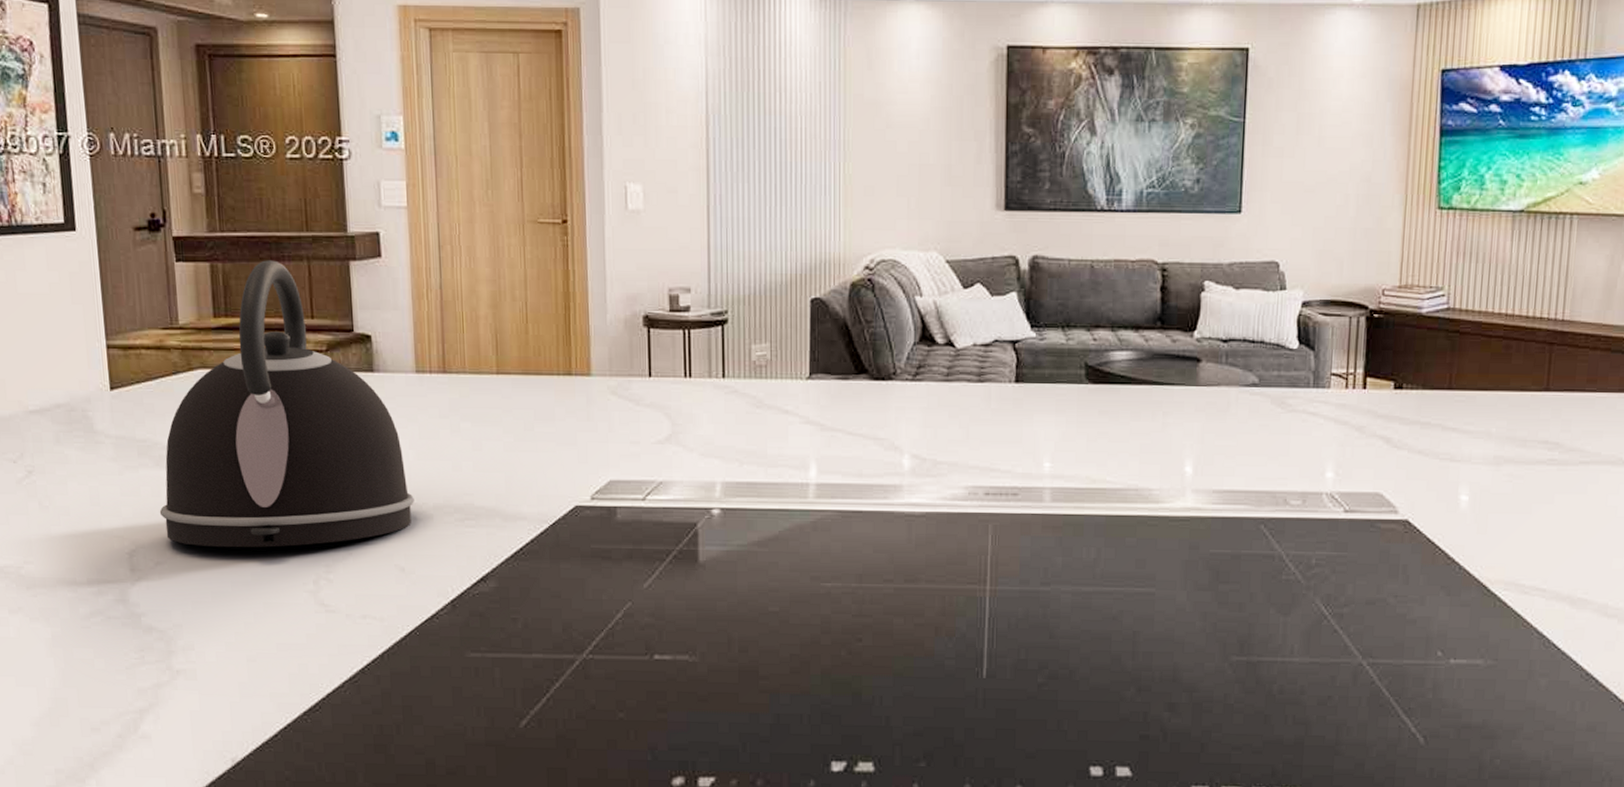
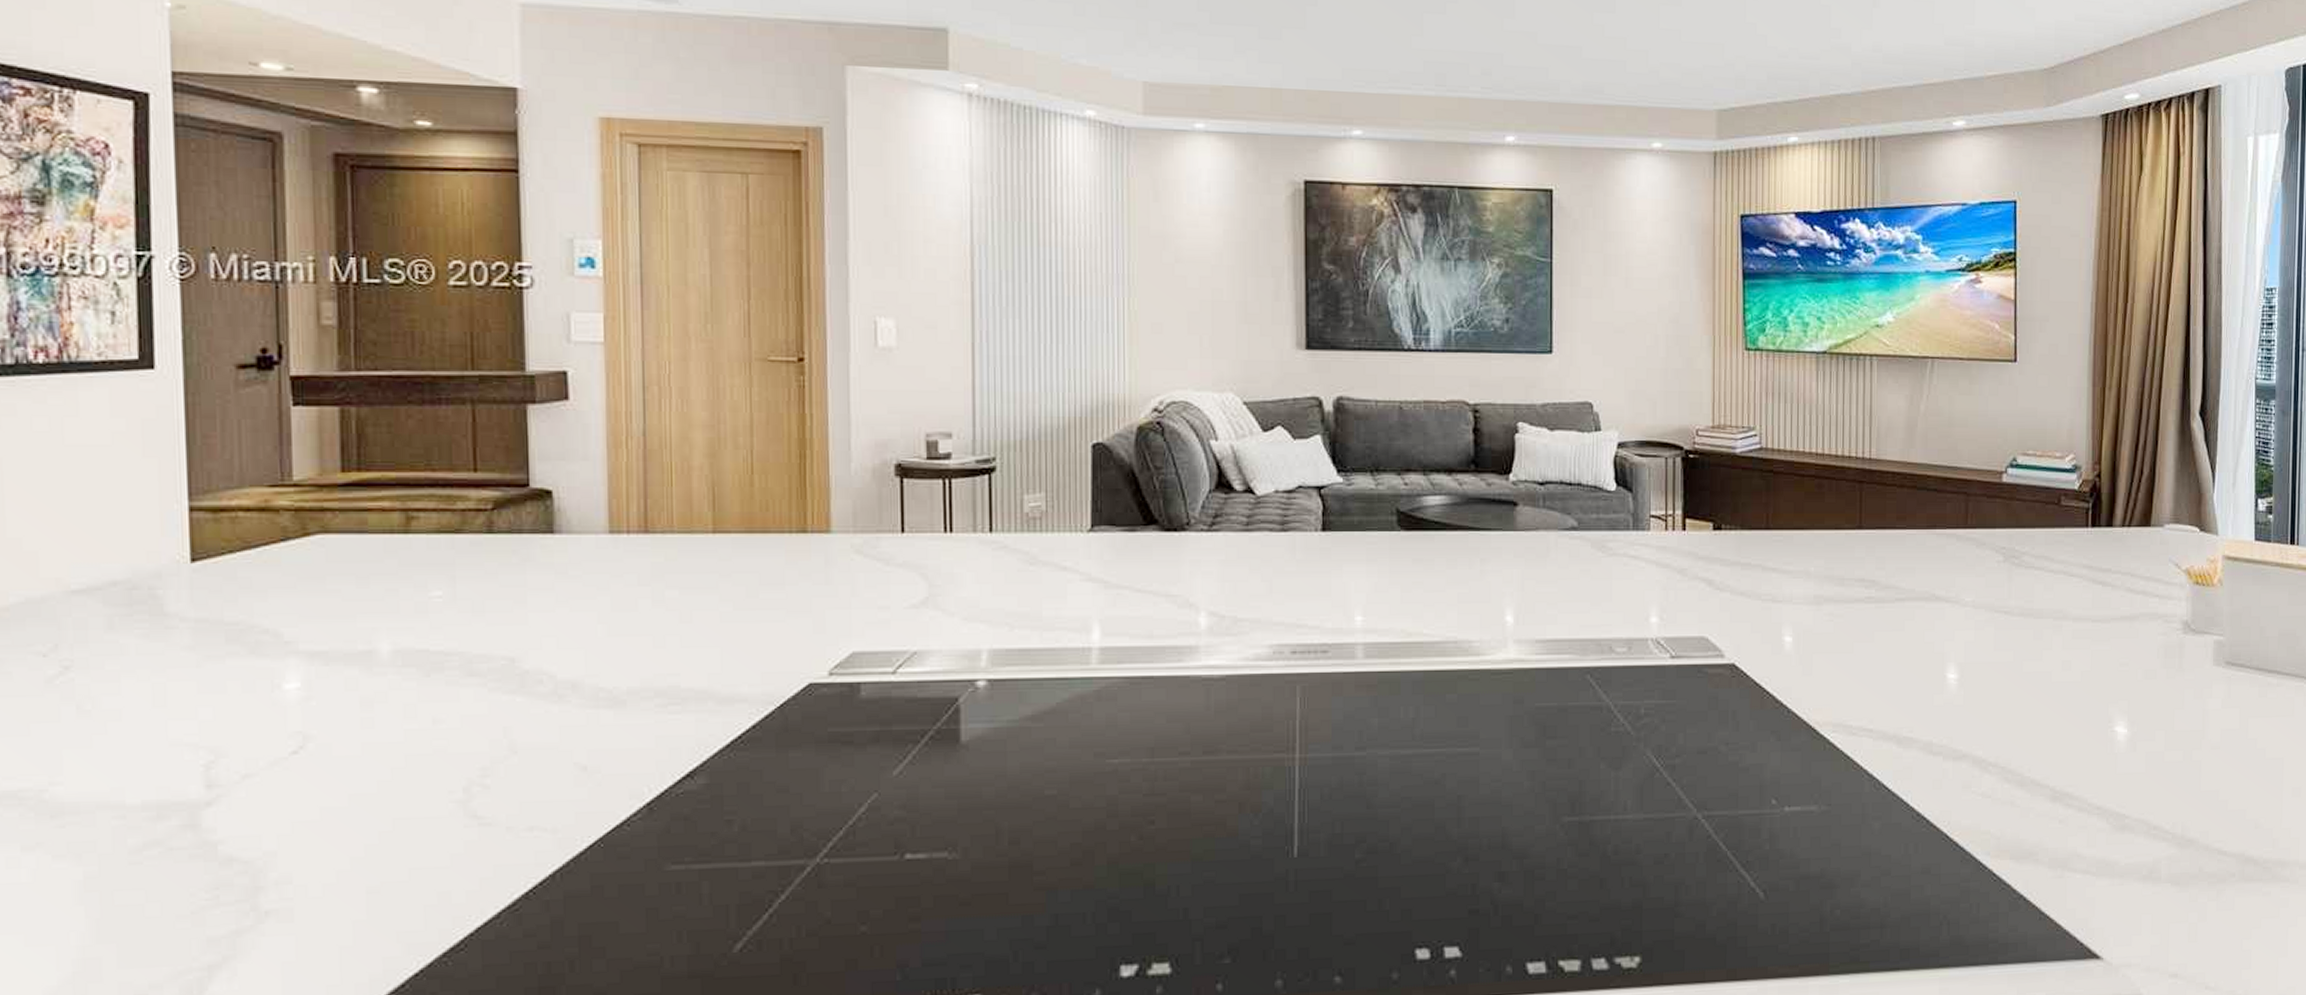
kettle: present [159,260,414,548] -> none [252,403,602,753]

